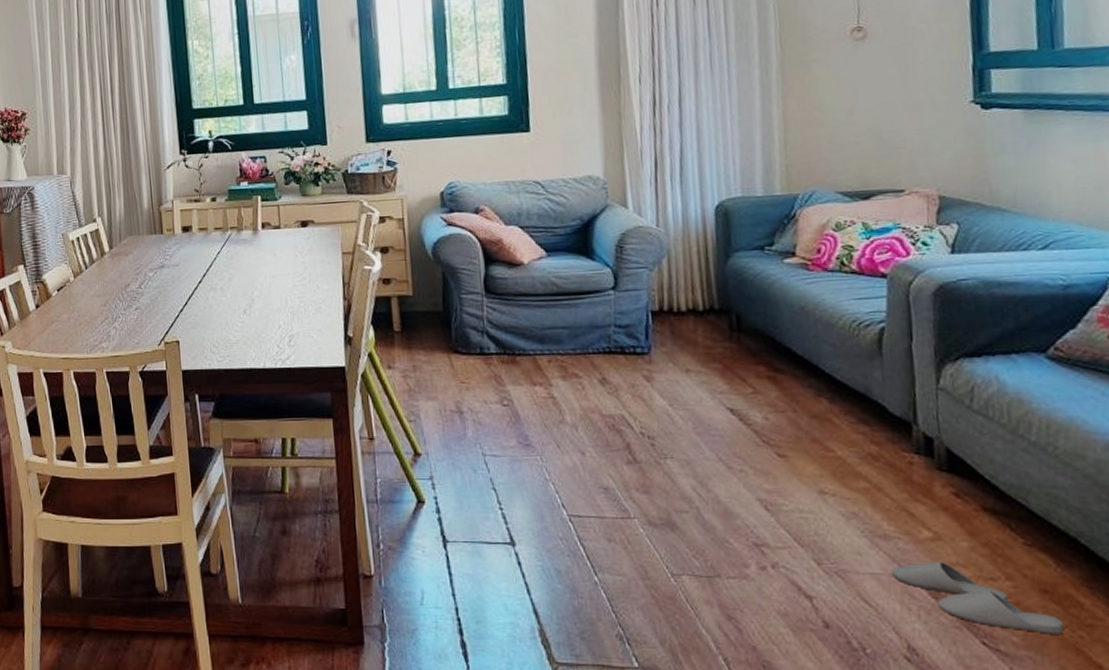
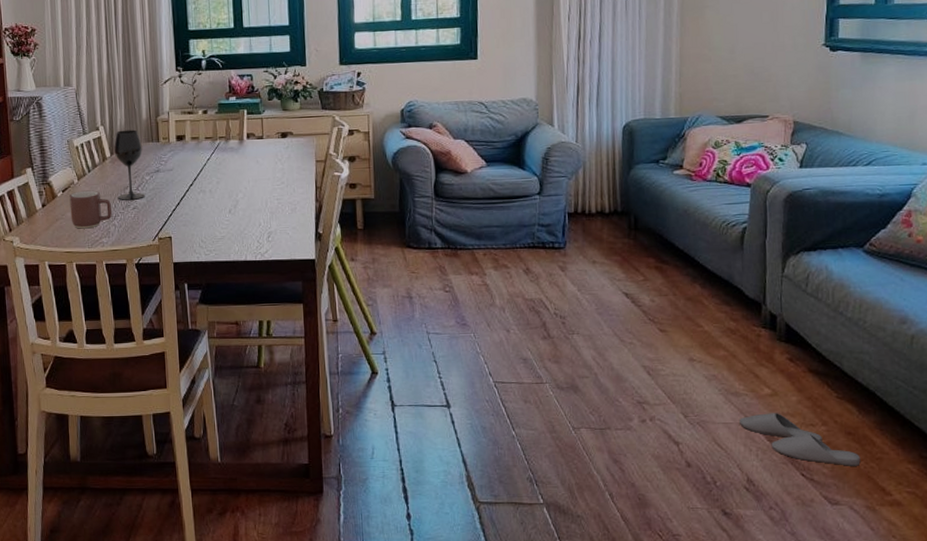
mug: none [65,289,113,332] -> present [69,190,113,229]
wineglass: none [112,221,148,300] -> present [113,129,145,200]

